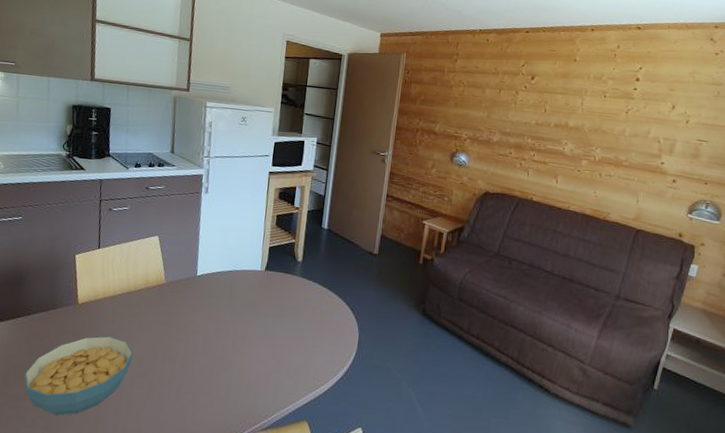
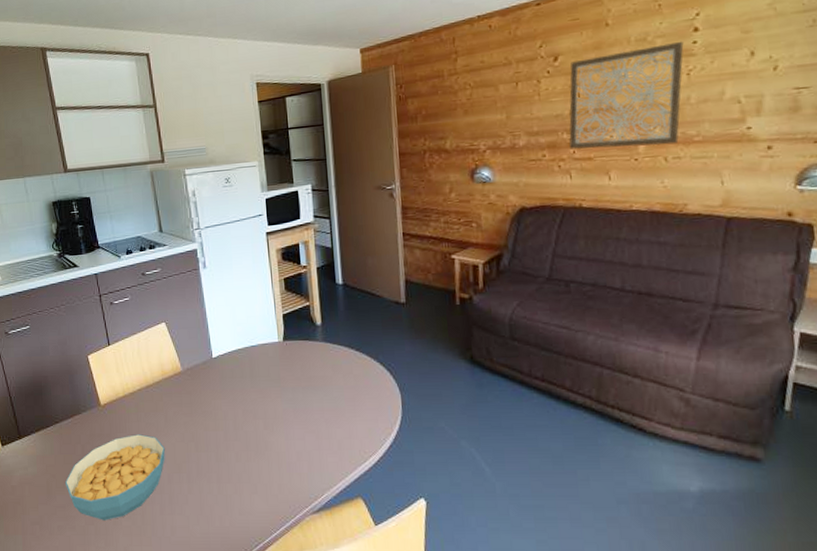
wall art: none [530,83,627,165] -> present [569,41,684,149]

